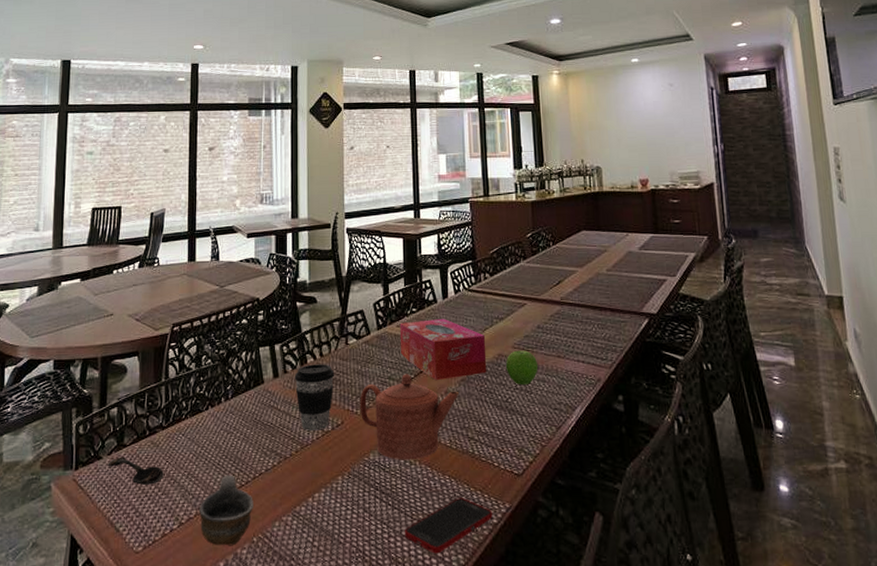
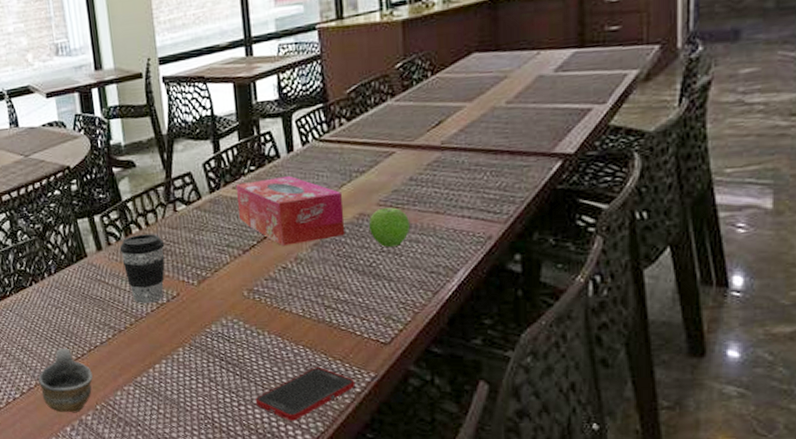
teapot: present [359,374,458,460] -> none [195,240,311,331]

